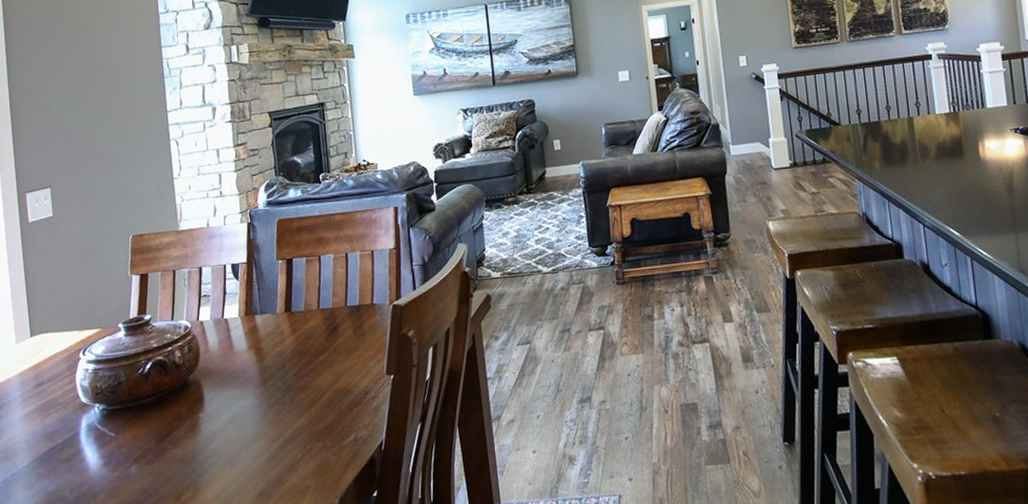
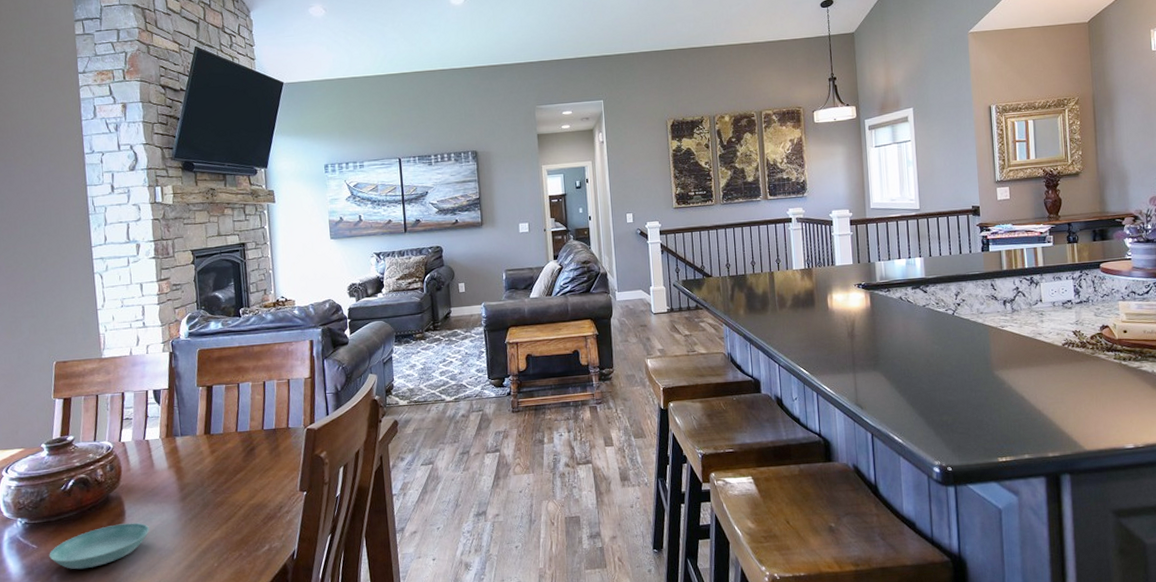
saucer: none [127,409,230,460] -> present [49,522,150,570]

